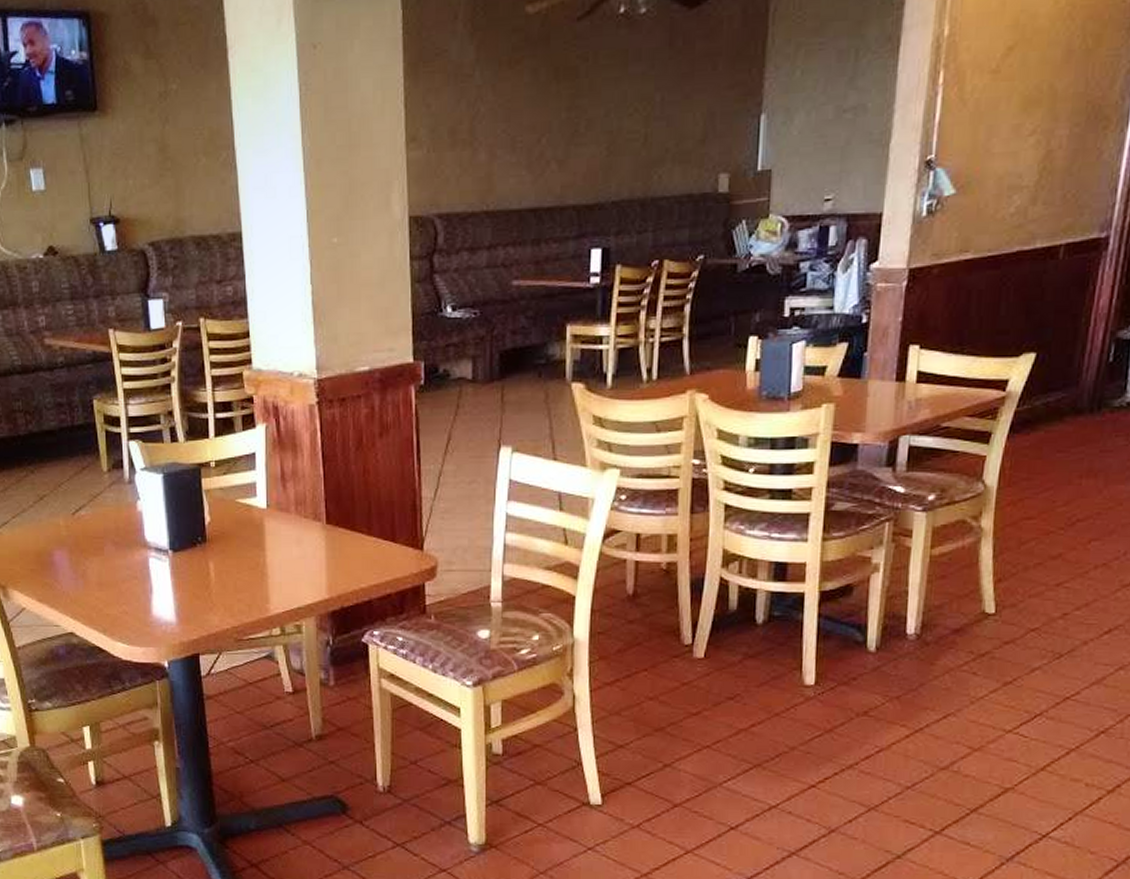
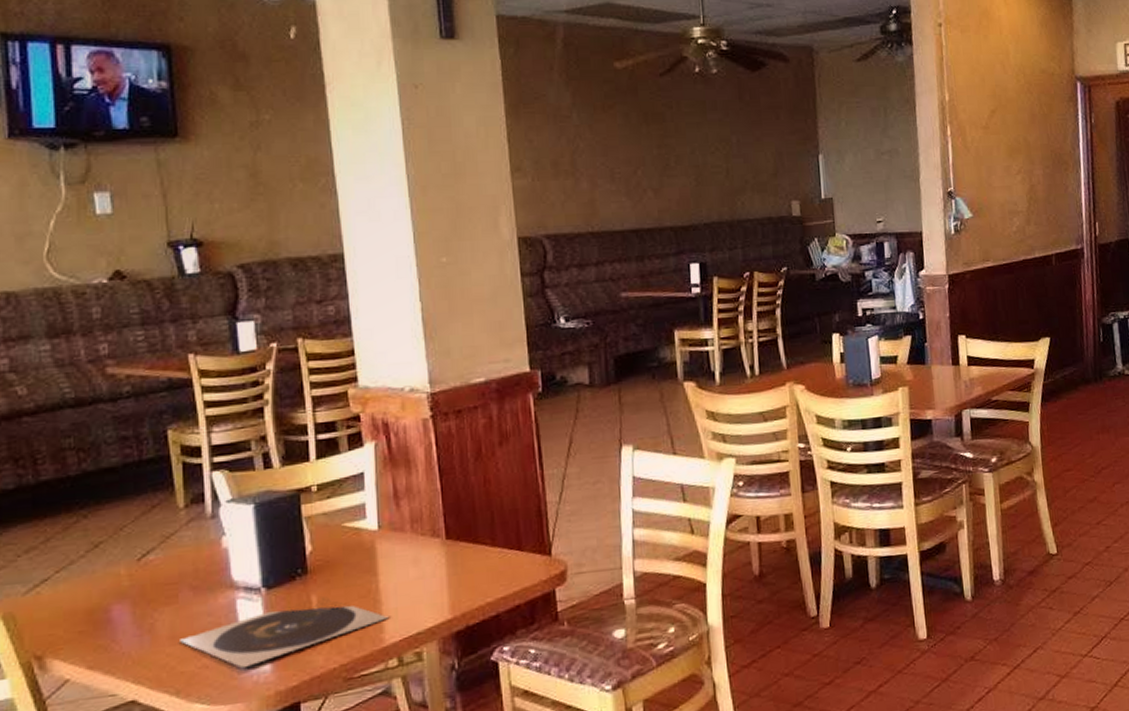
plate: none [105,571,273,618] -> present [180,605,388,669]

